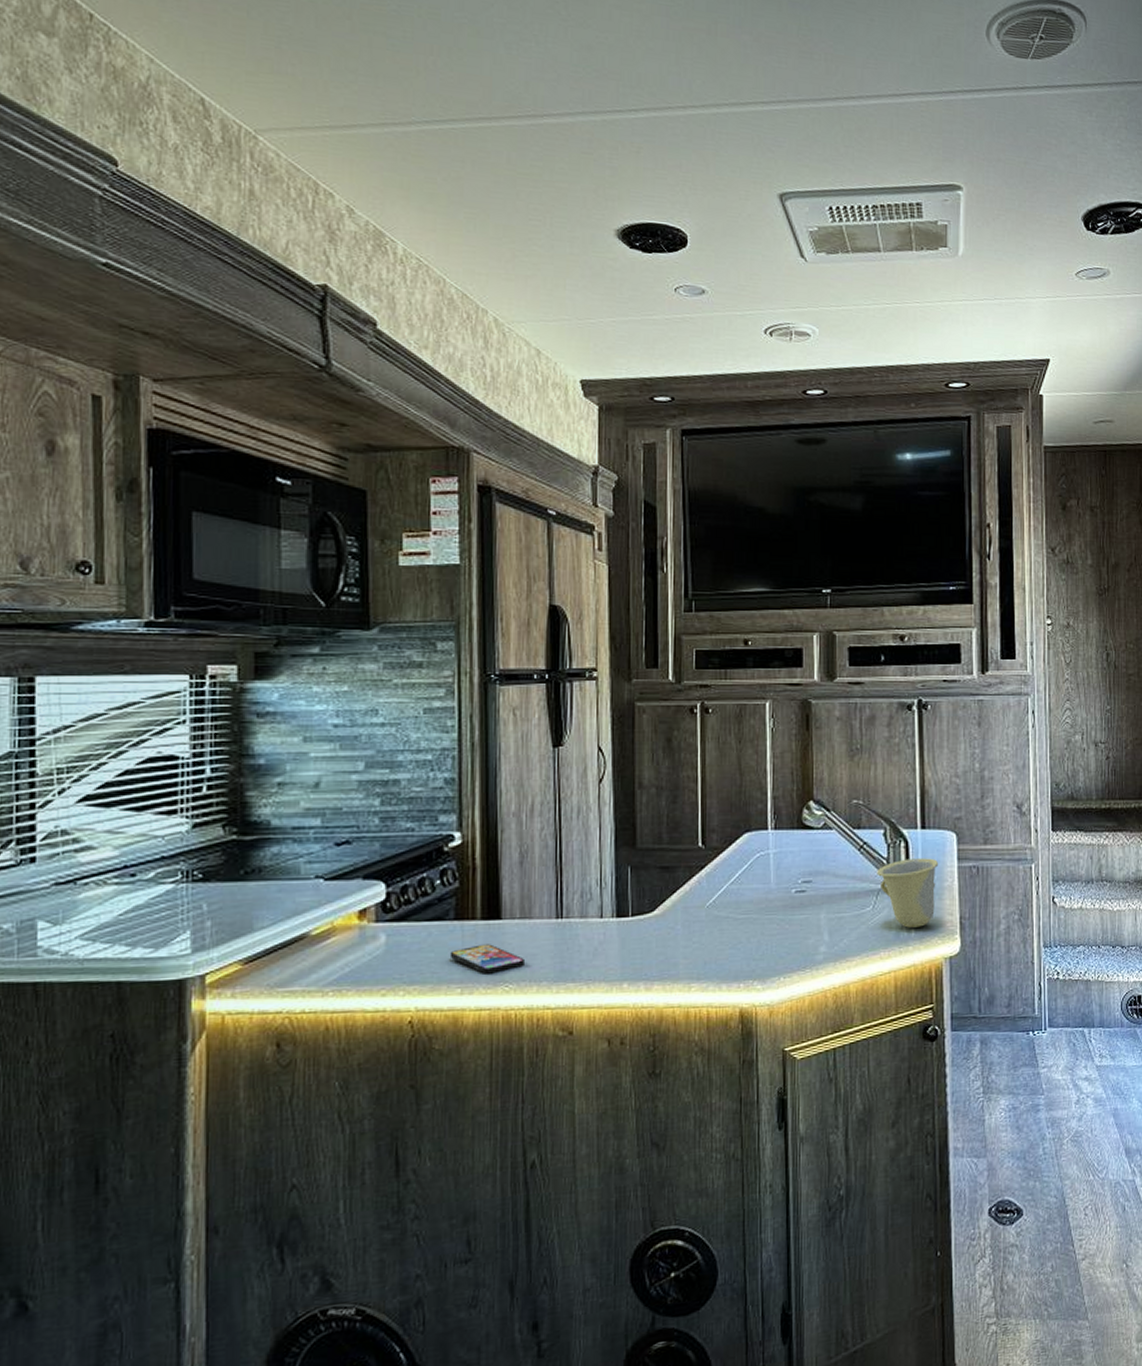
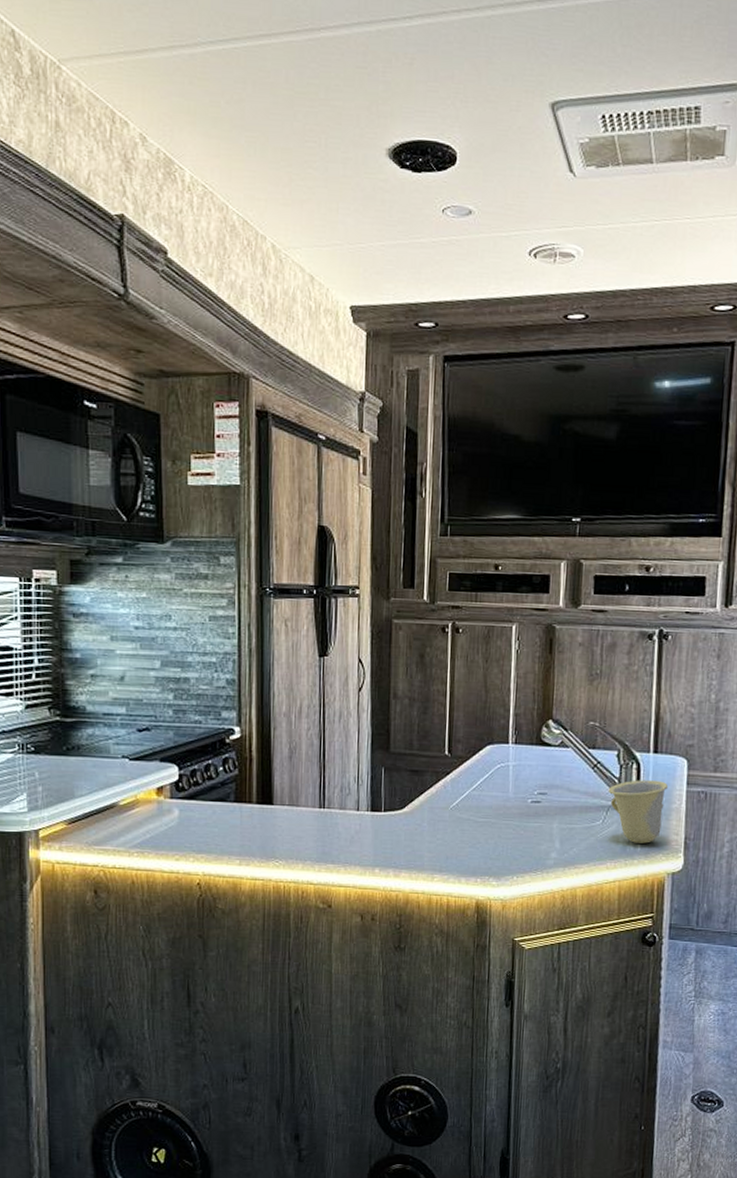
smartphone: present [449,944,524,974] -> none [230,825,292,850]

